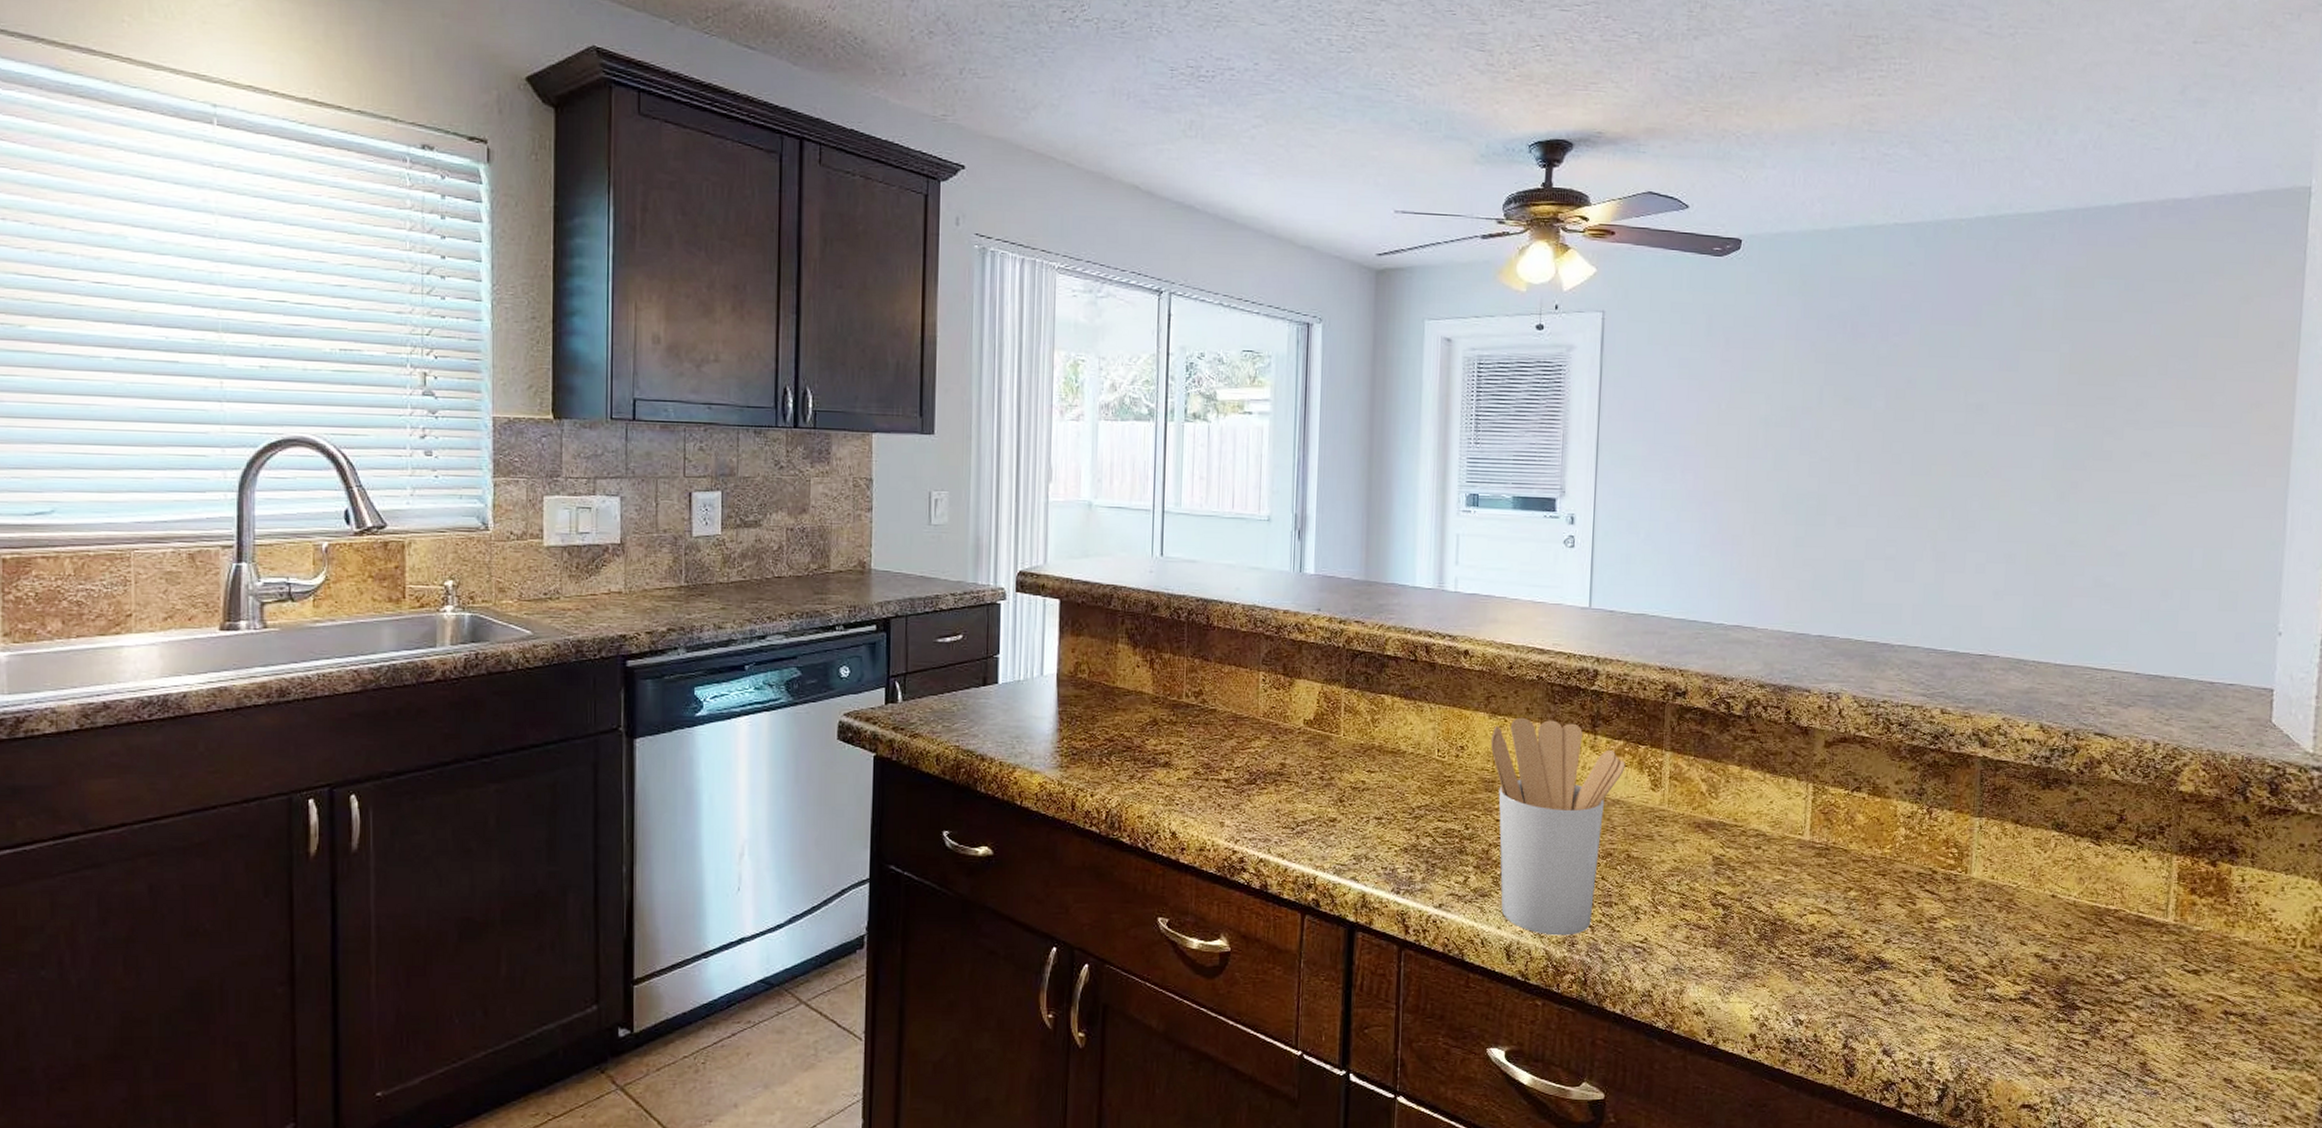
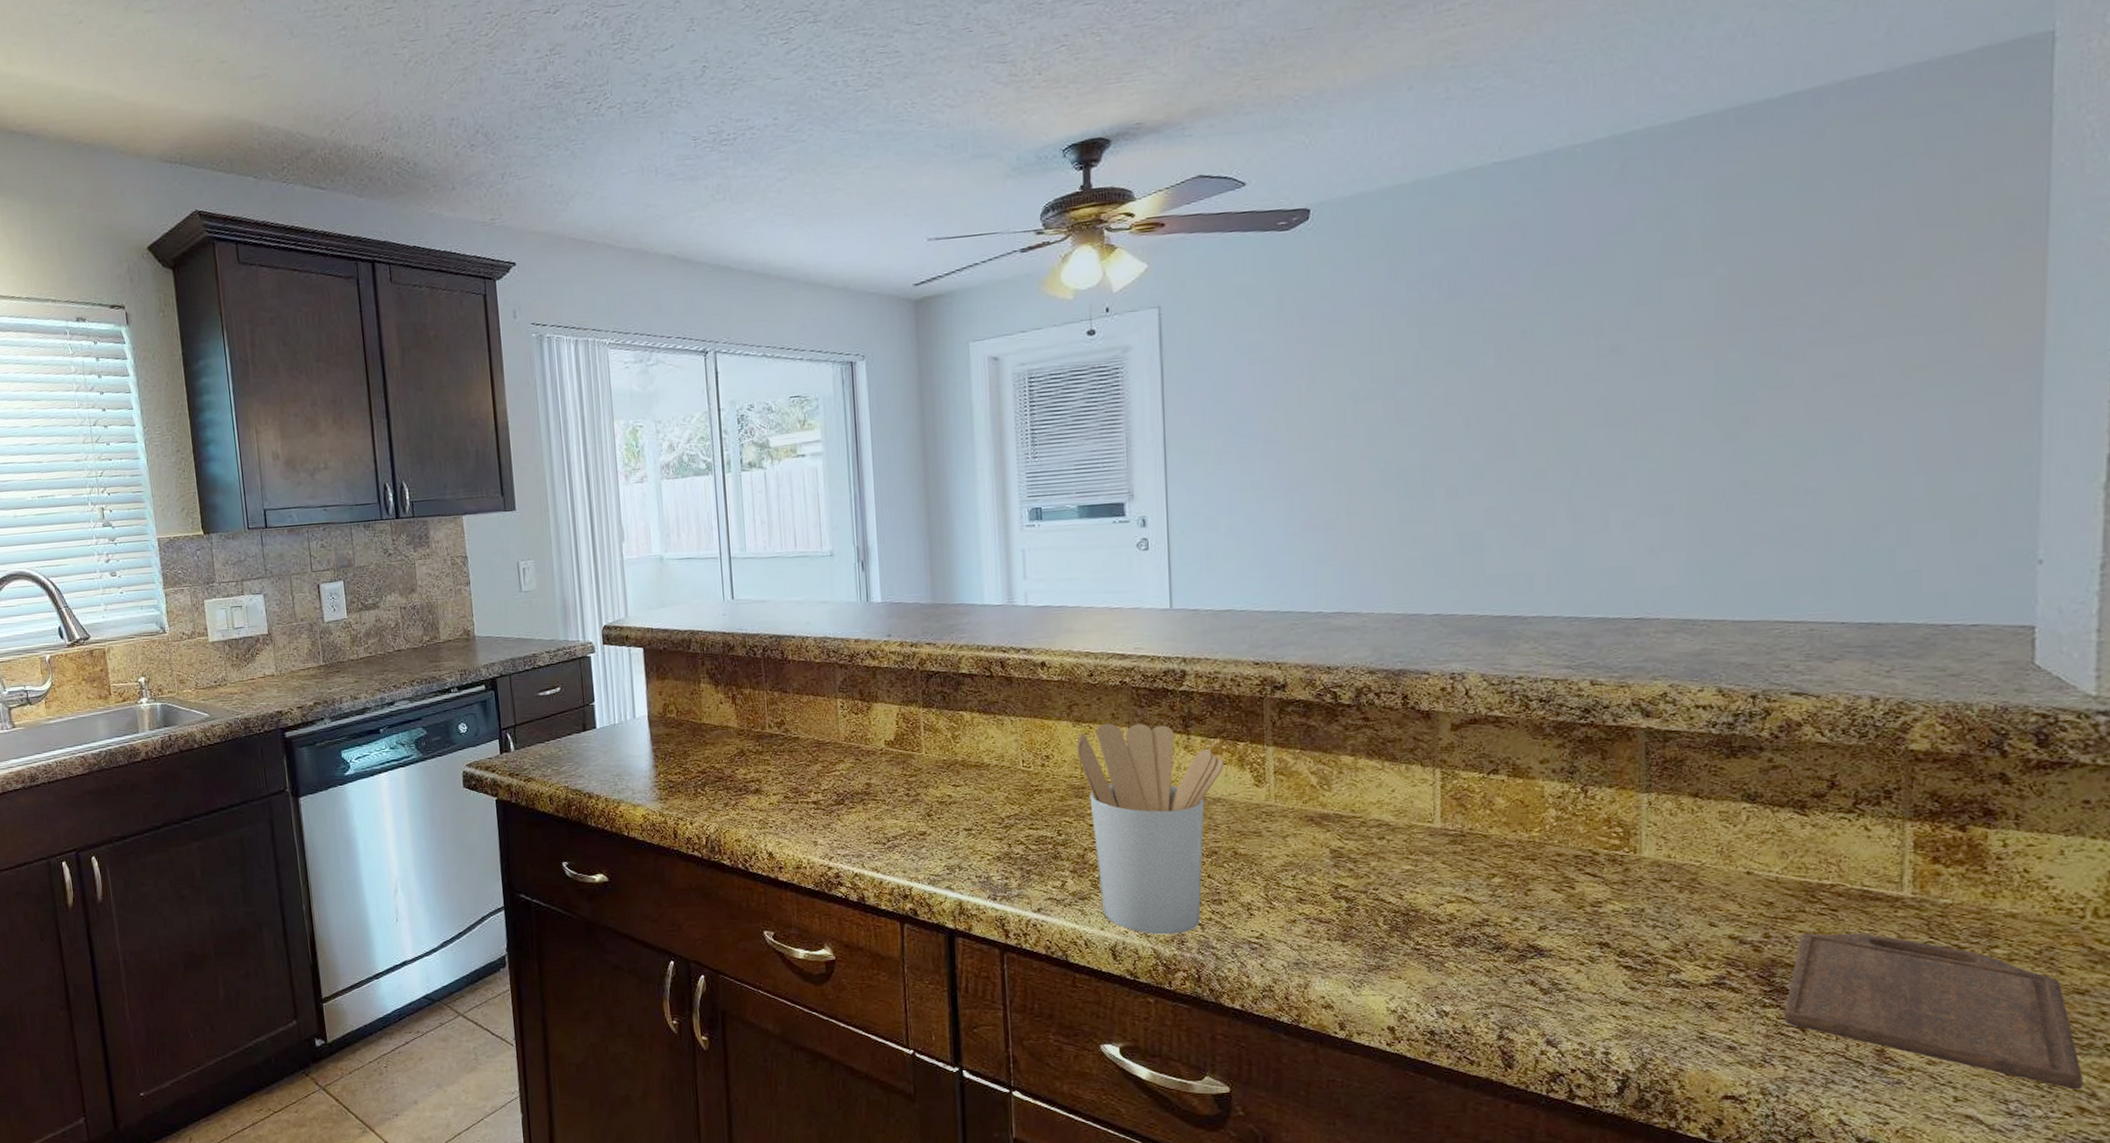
cutting board: none [2072,954,2288,1100] -> present [1784,933,2083,1090]

